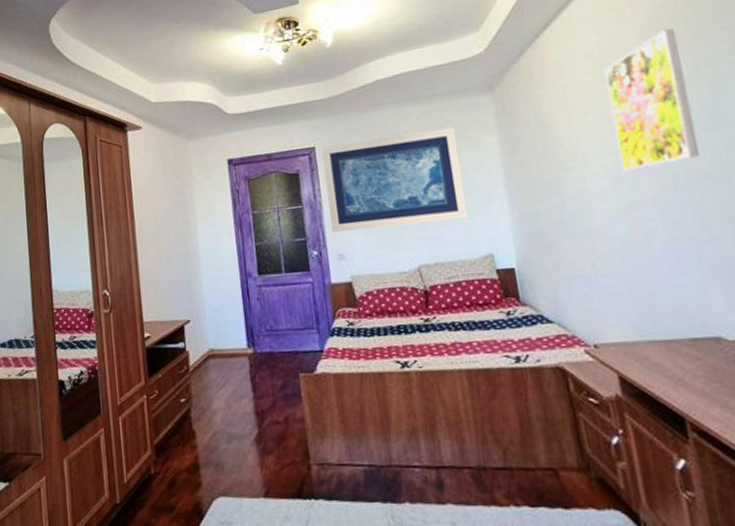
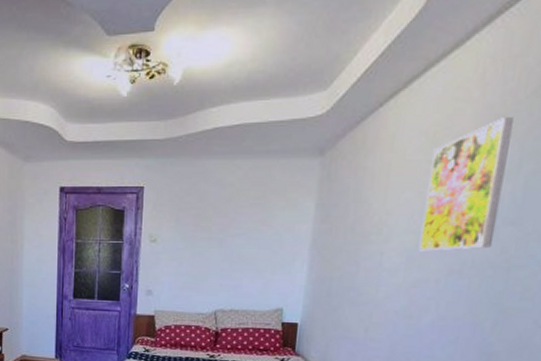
wall art: present [321,127,469,233] -> none [146,186,278,274]

